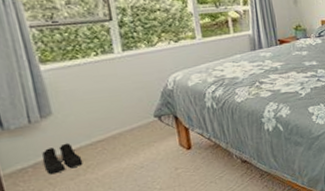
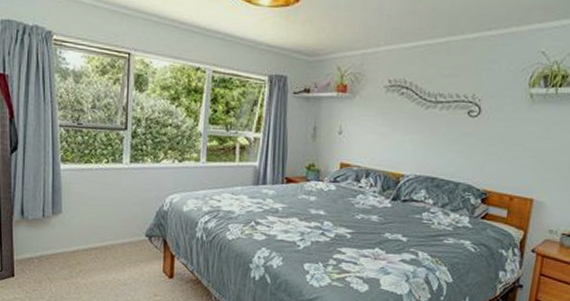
boots: present [41,142,83,175] -> none [46,243,77,270]

